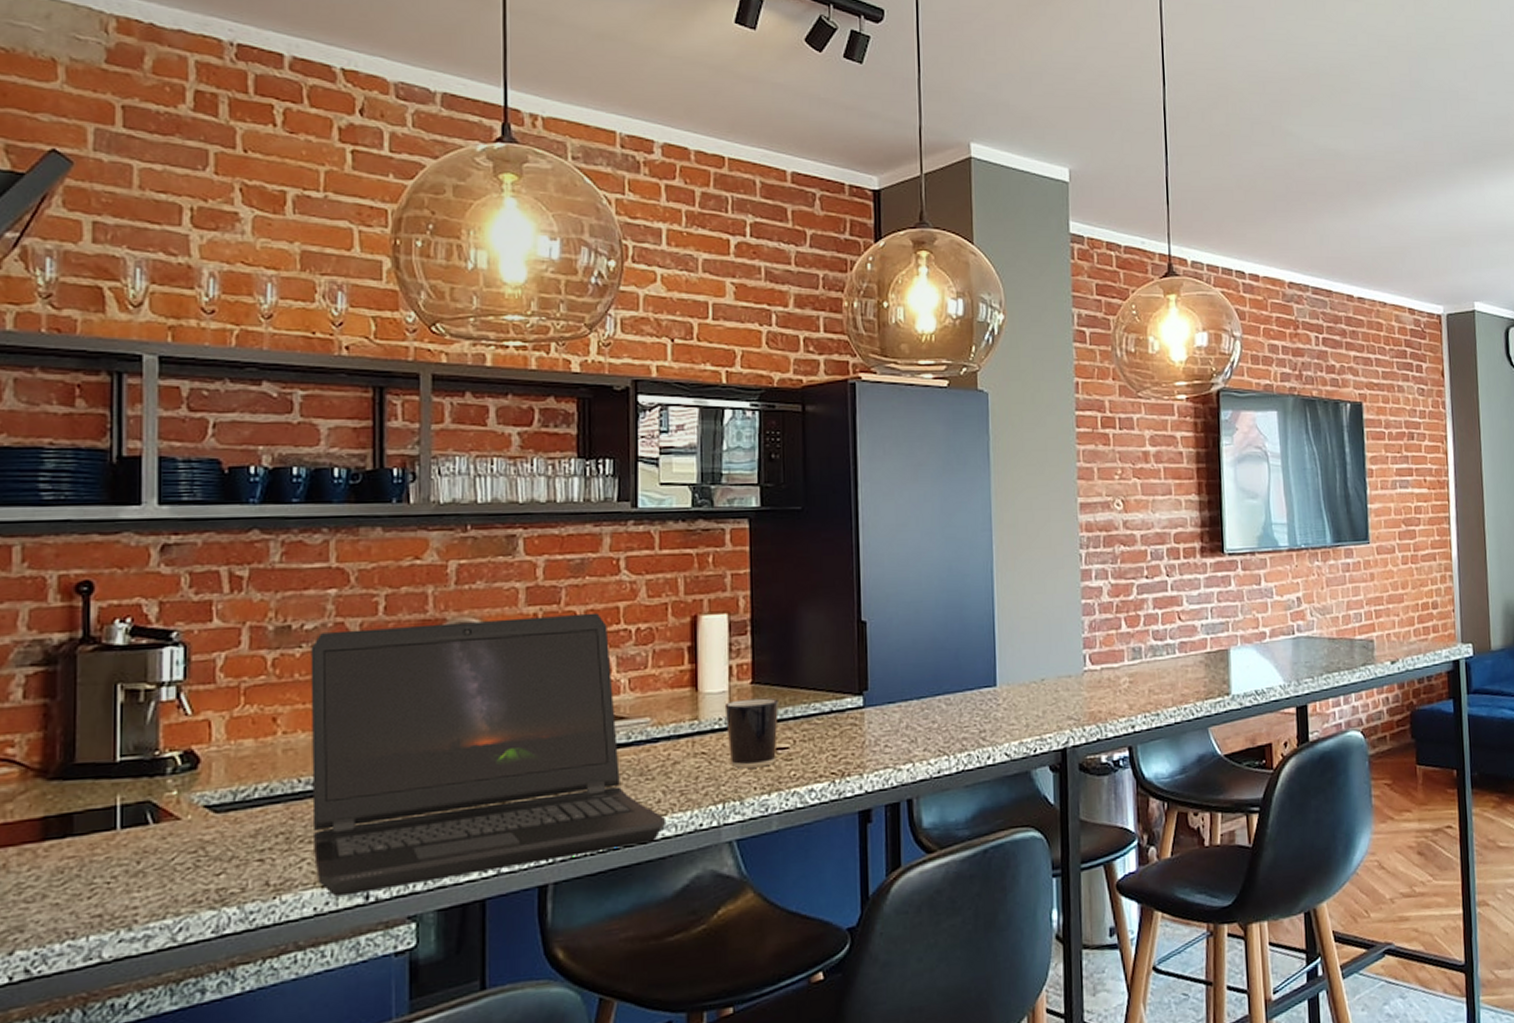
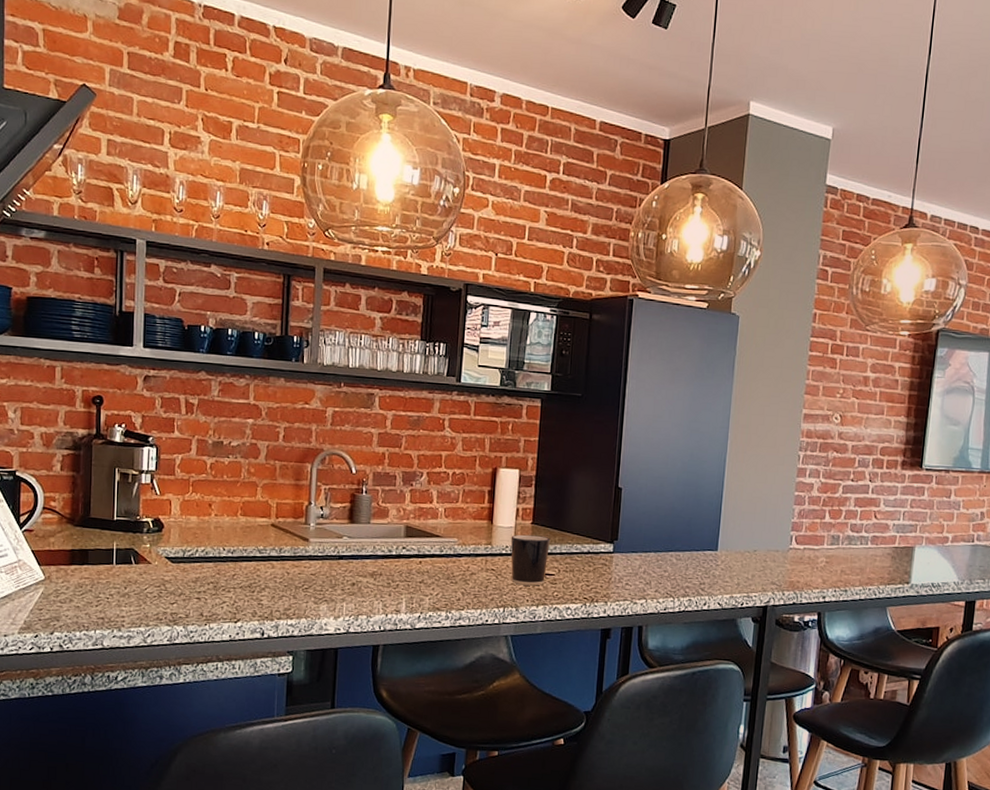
laptop computer: present [310,612,665,897] -> none [231,449,462,631]

